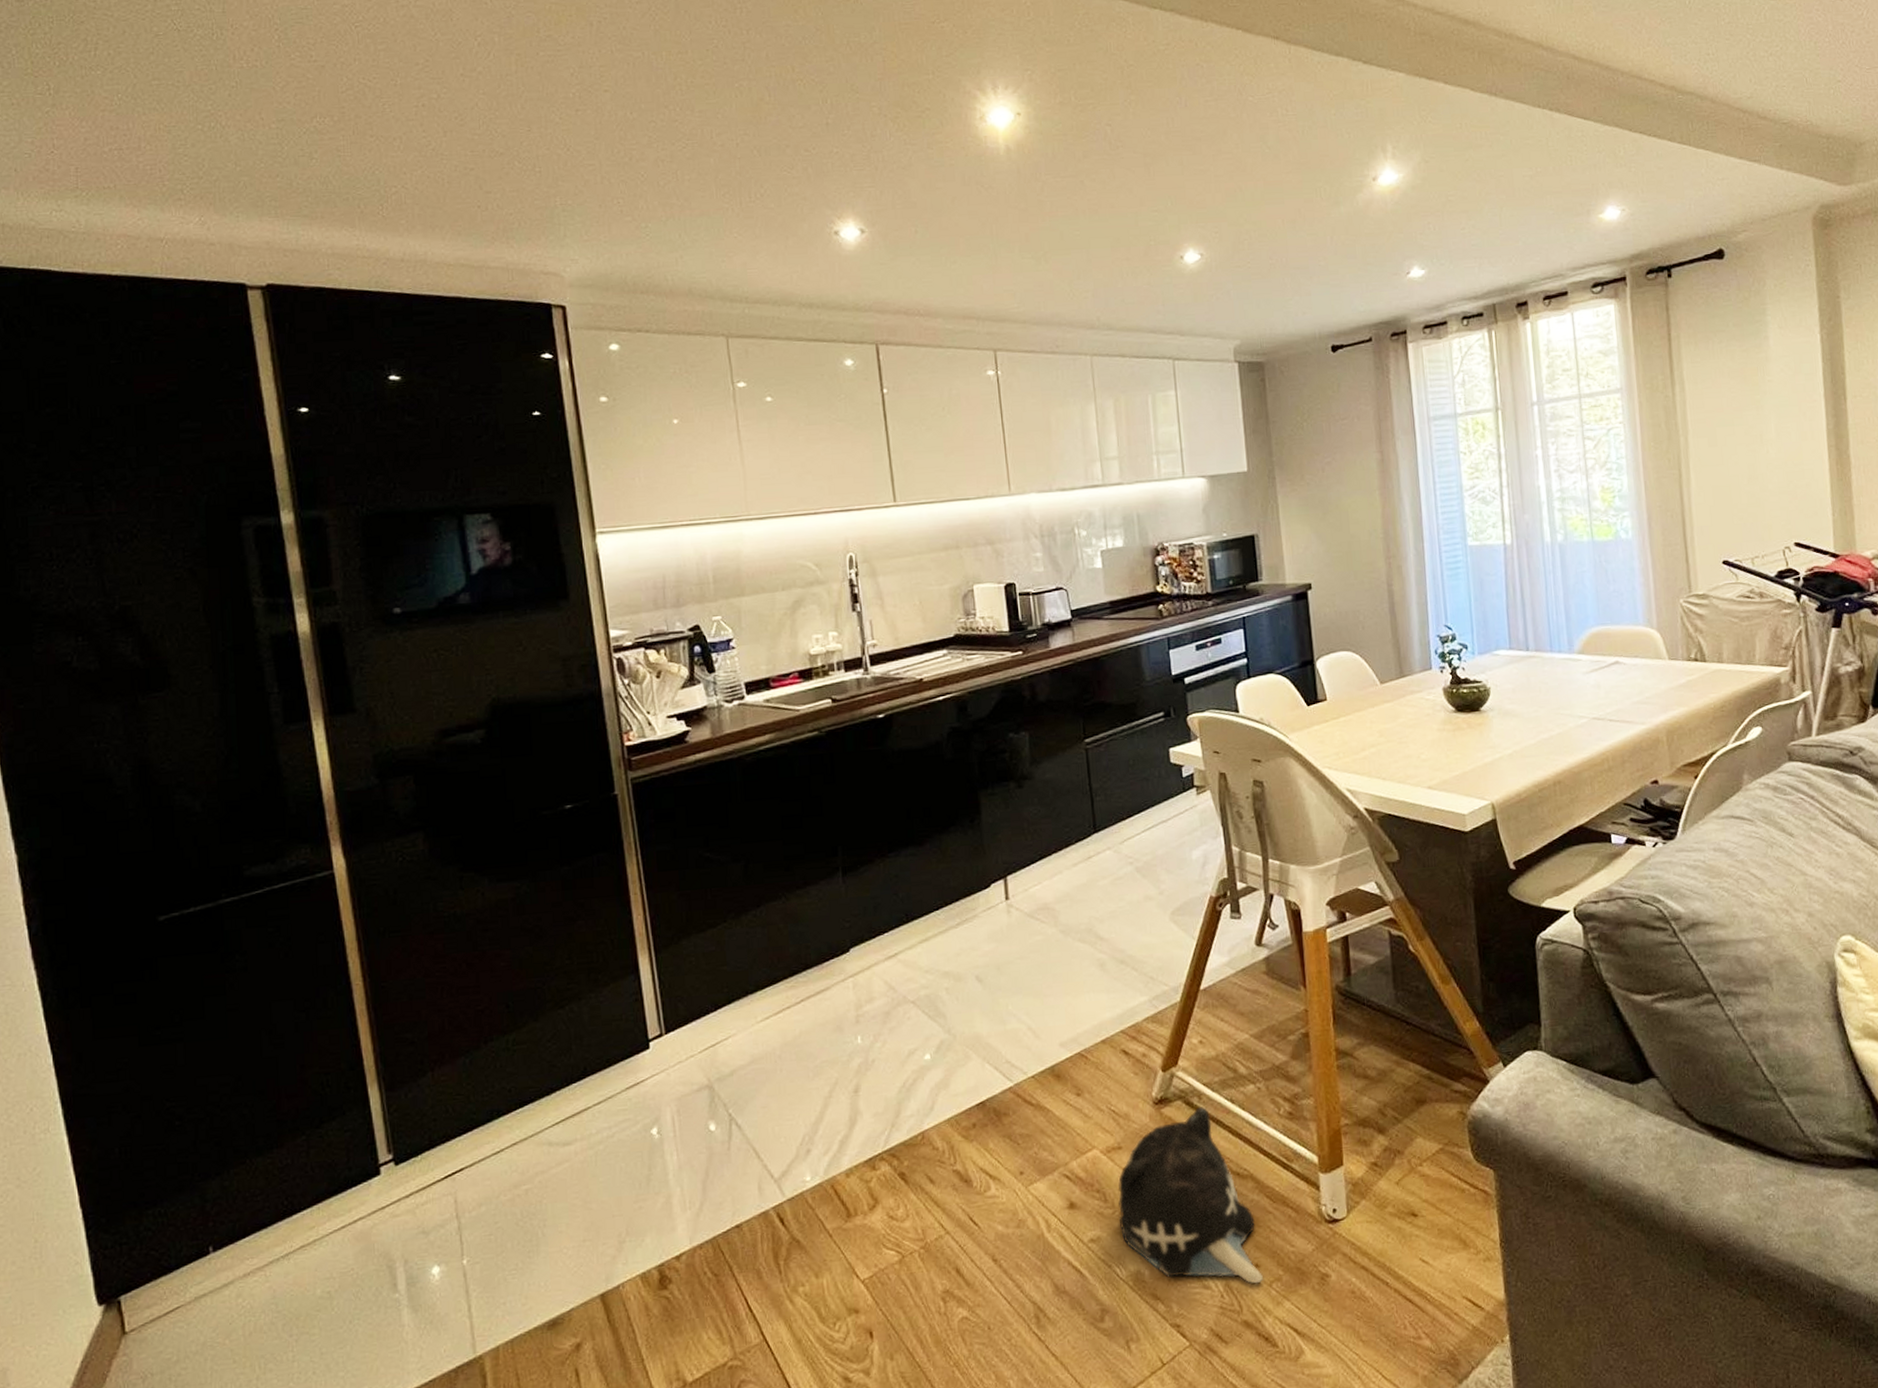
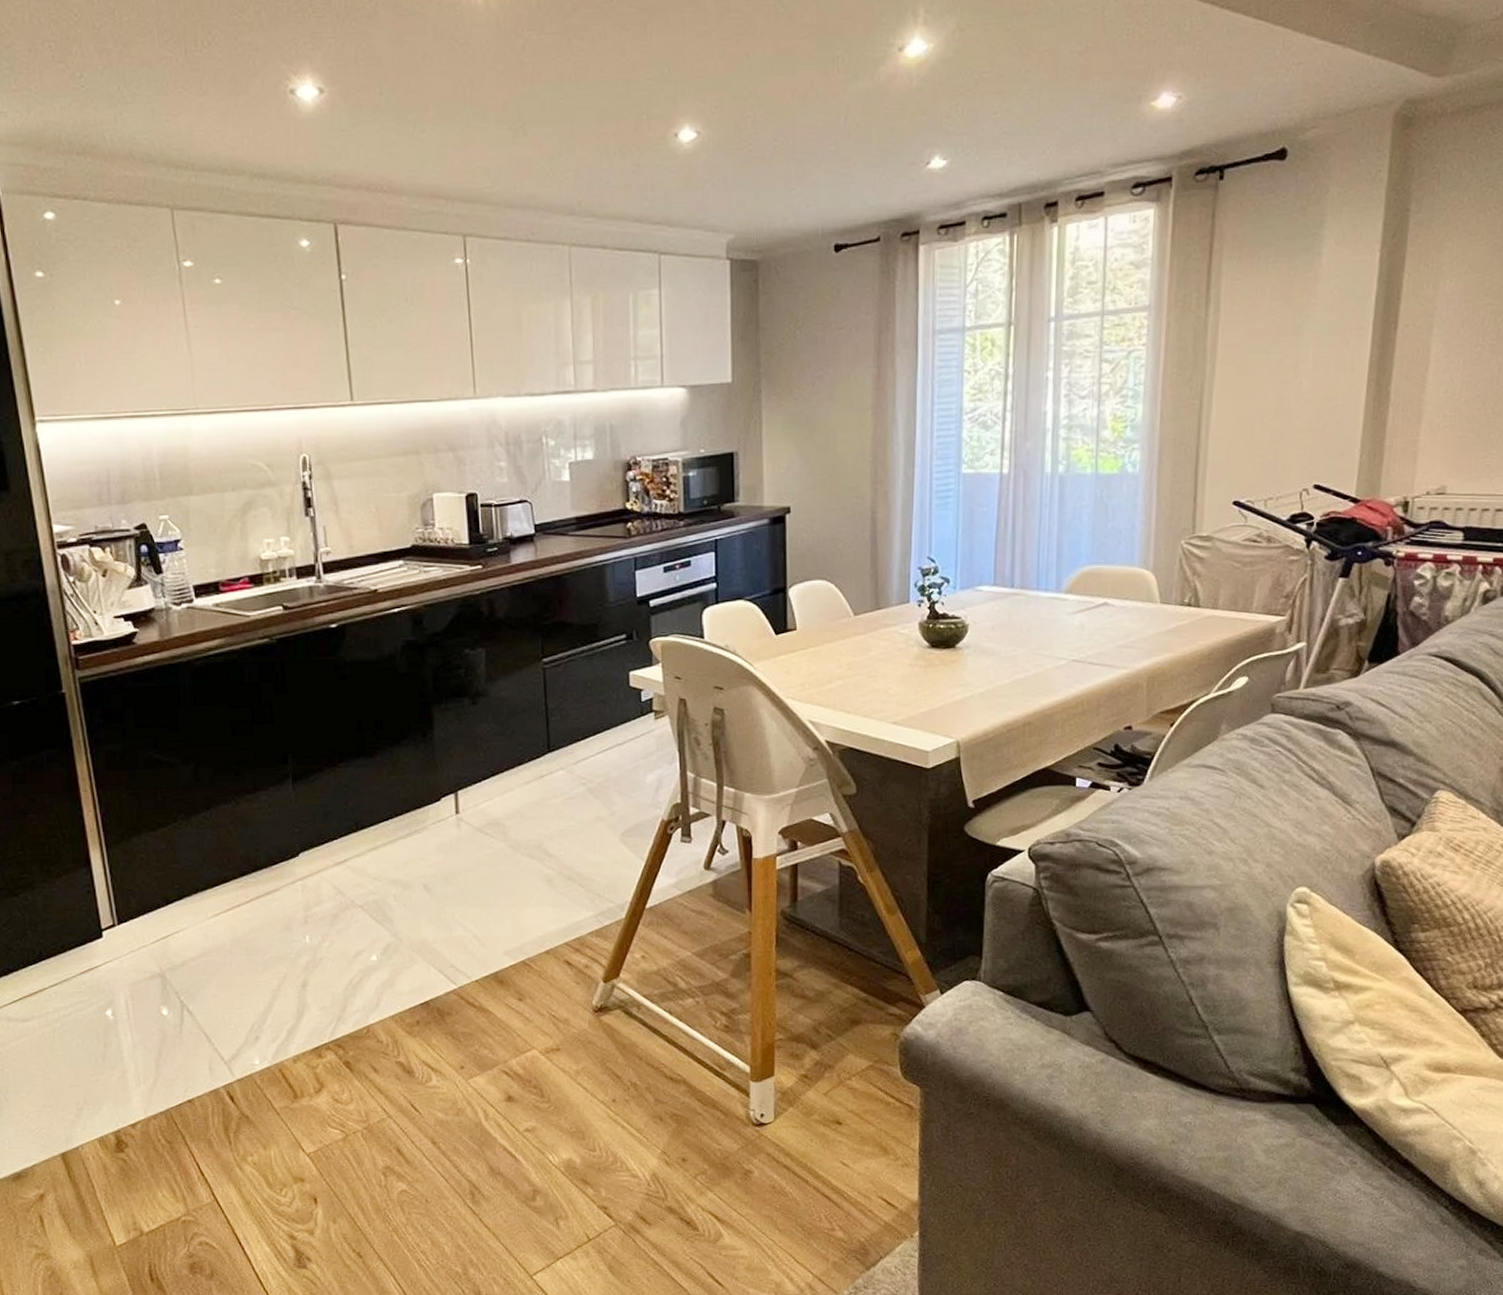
plush toy: present [1118,1106,1263,1284] -> none [554,1015,689,1176]

